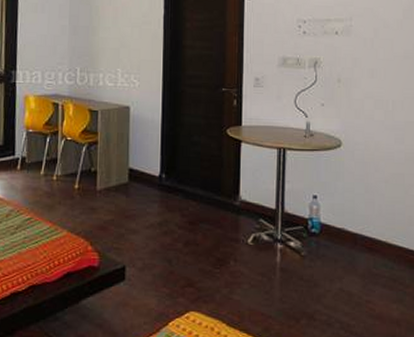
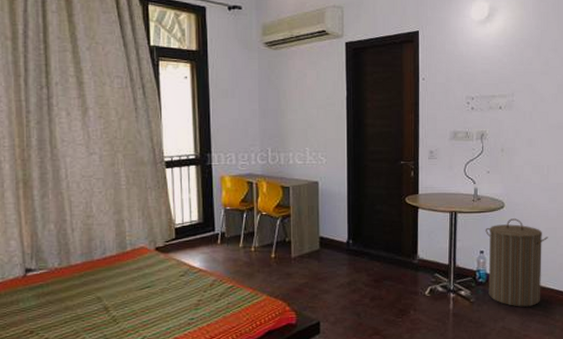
laundry hamper: none [319,160,395,266] -> present [485,218,548,307]

